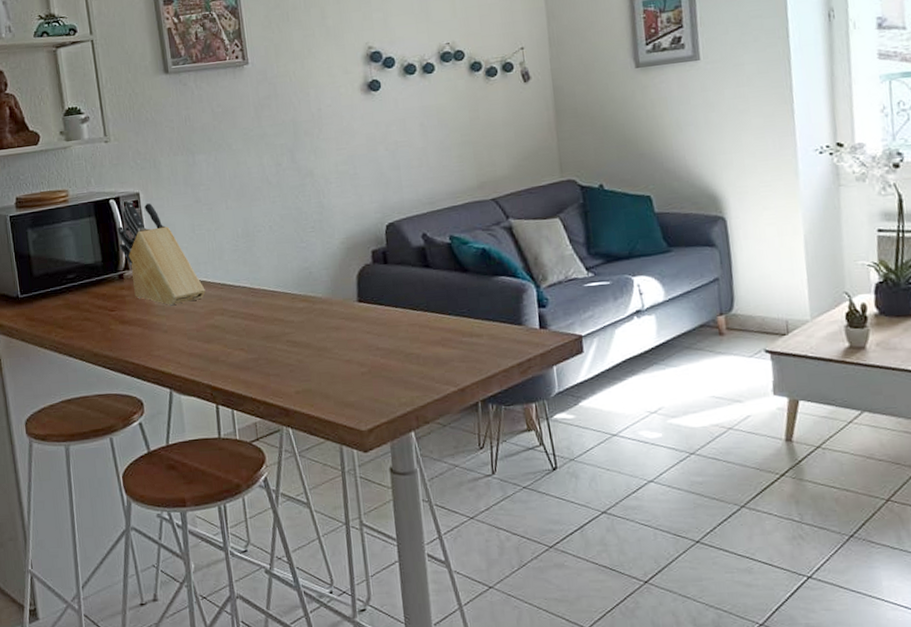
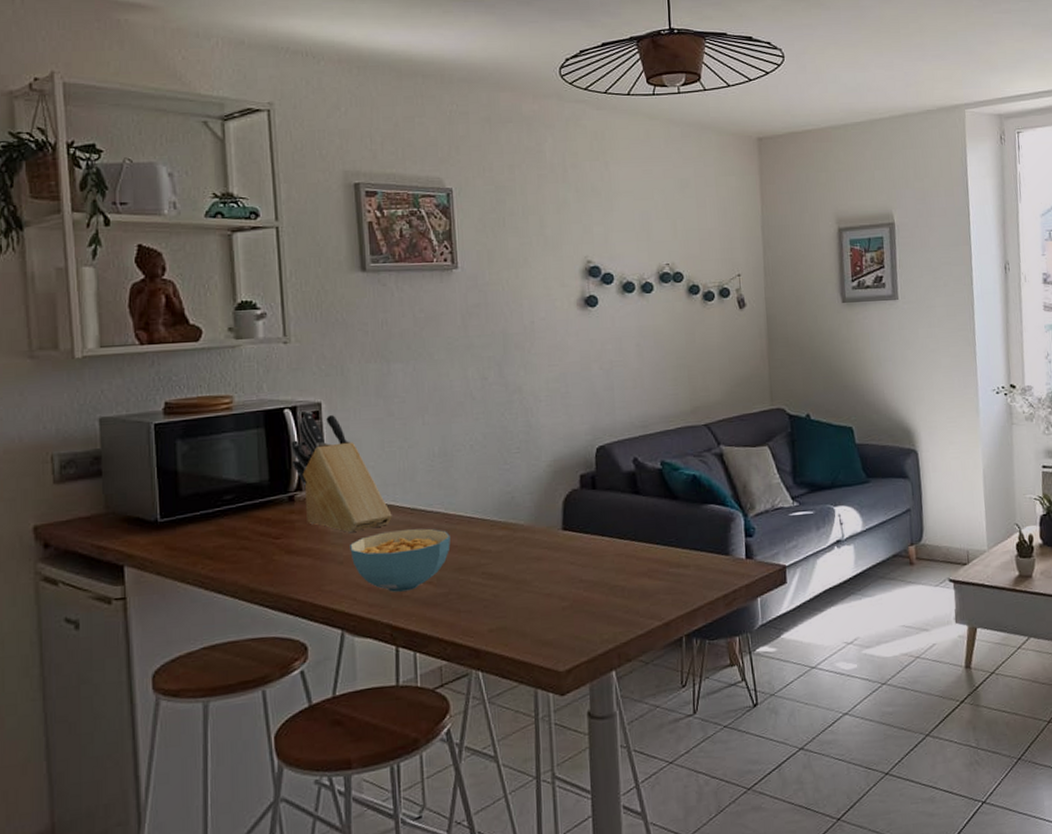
cereal bowl: none [172,301,258,357] -> present [350,528,451,592]

